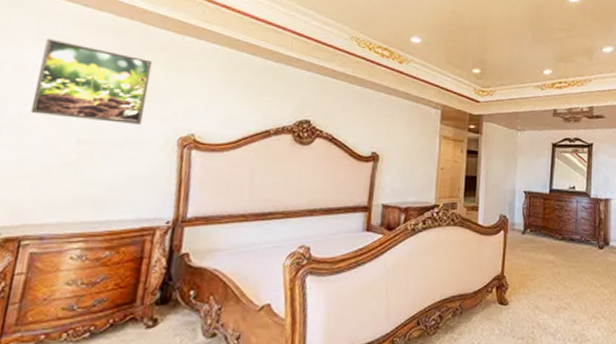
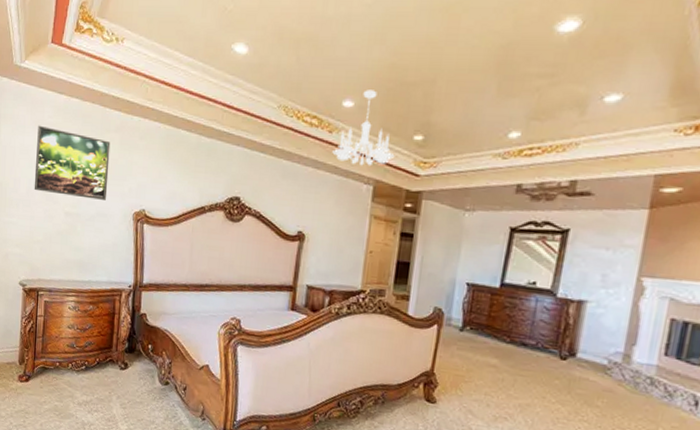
chandelier: none [403,30,458,93] -> present [332,90,395,166]

